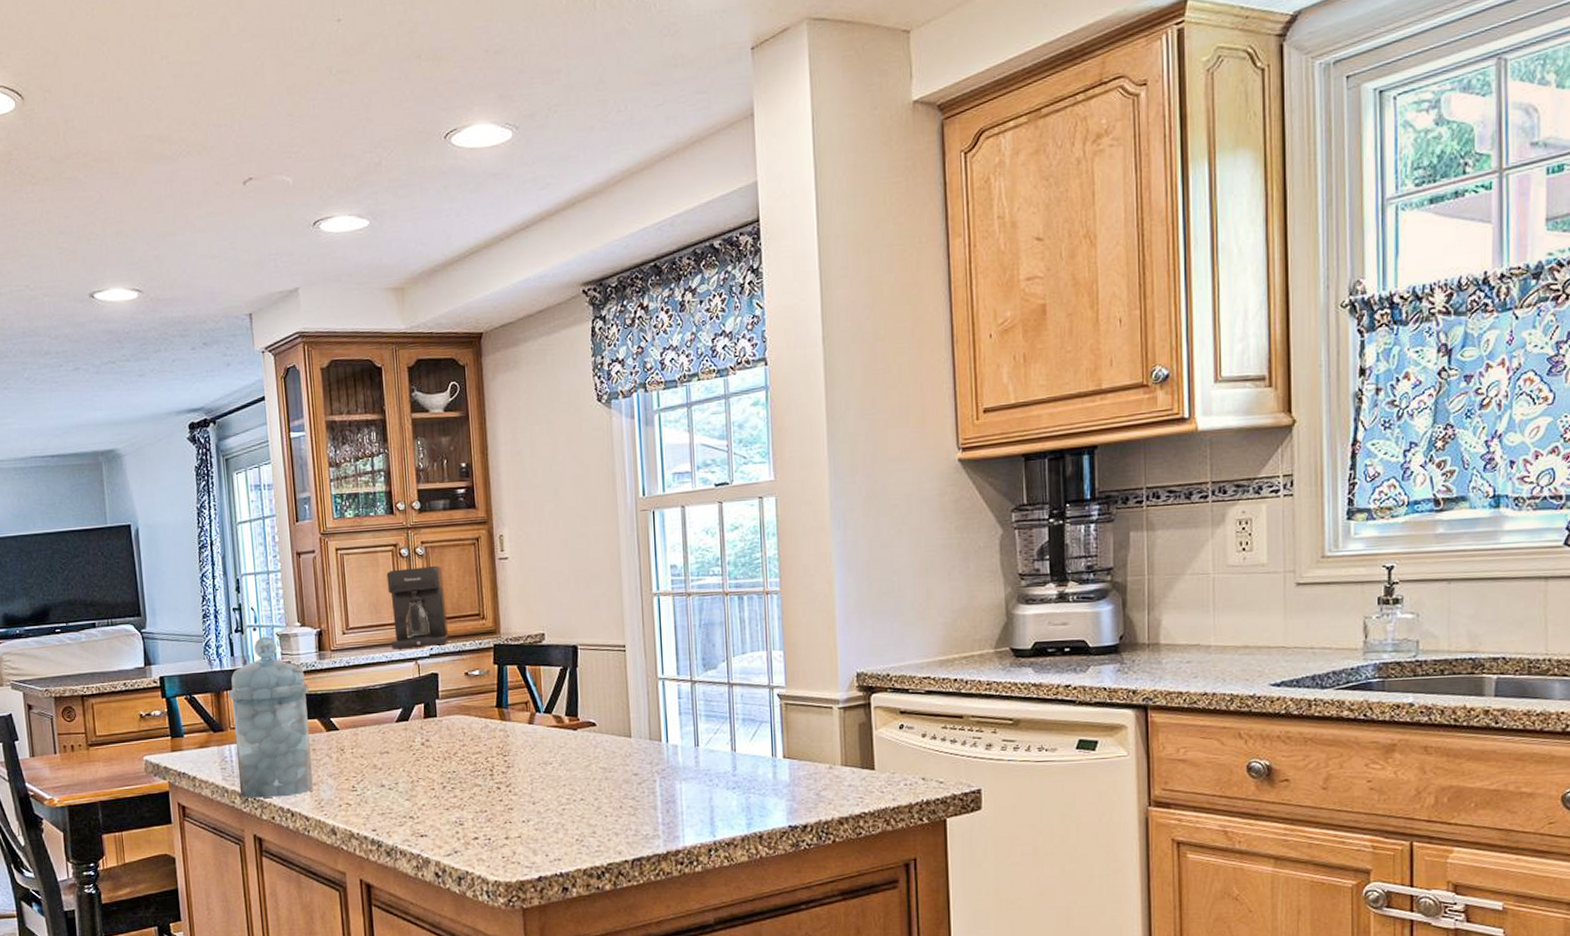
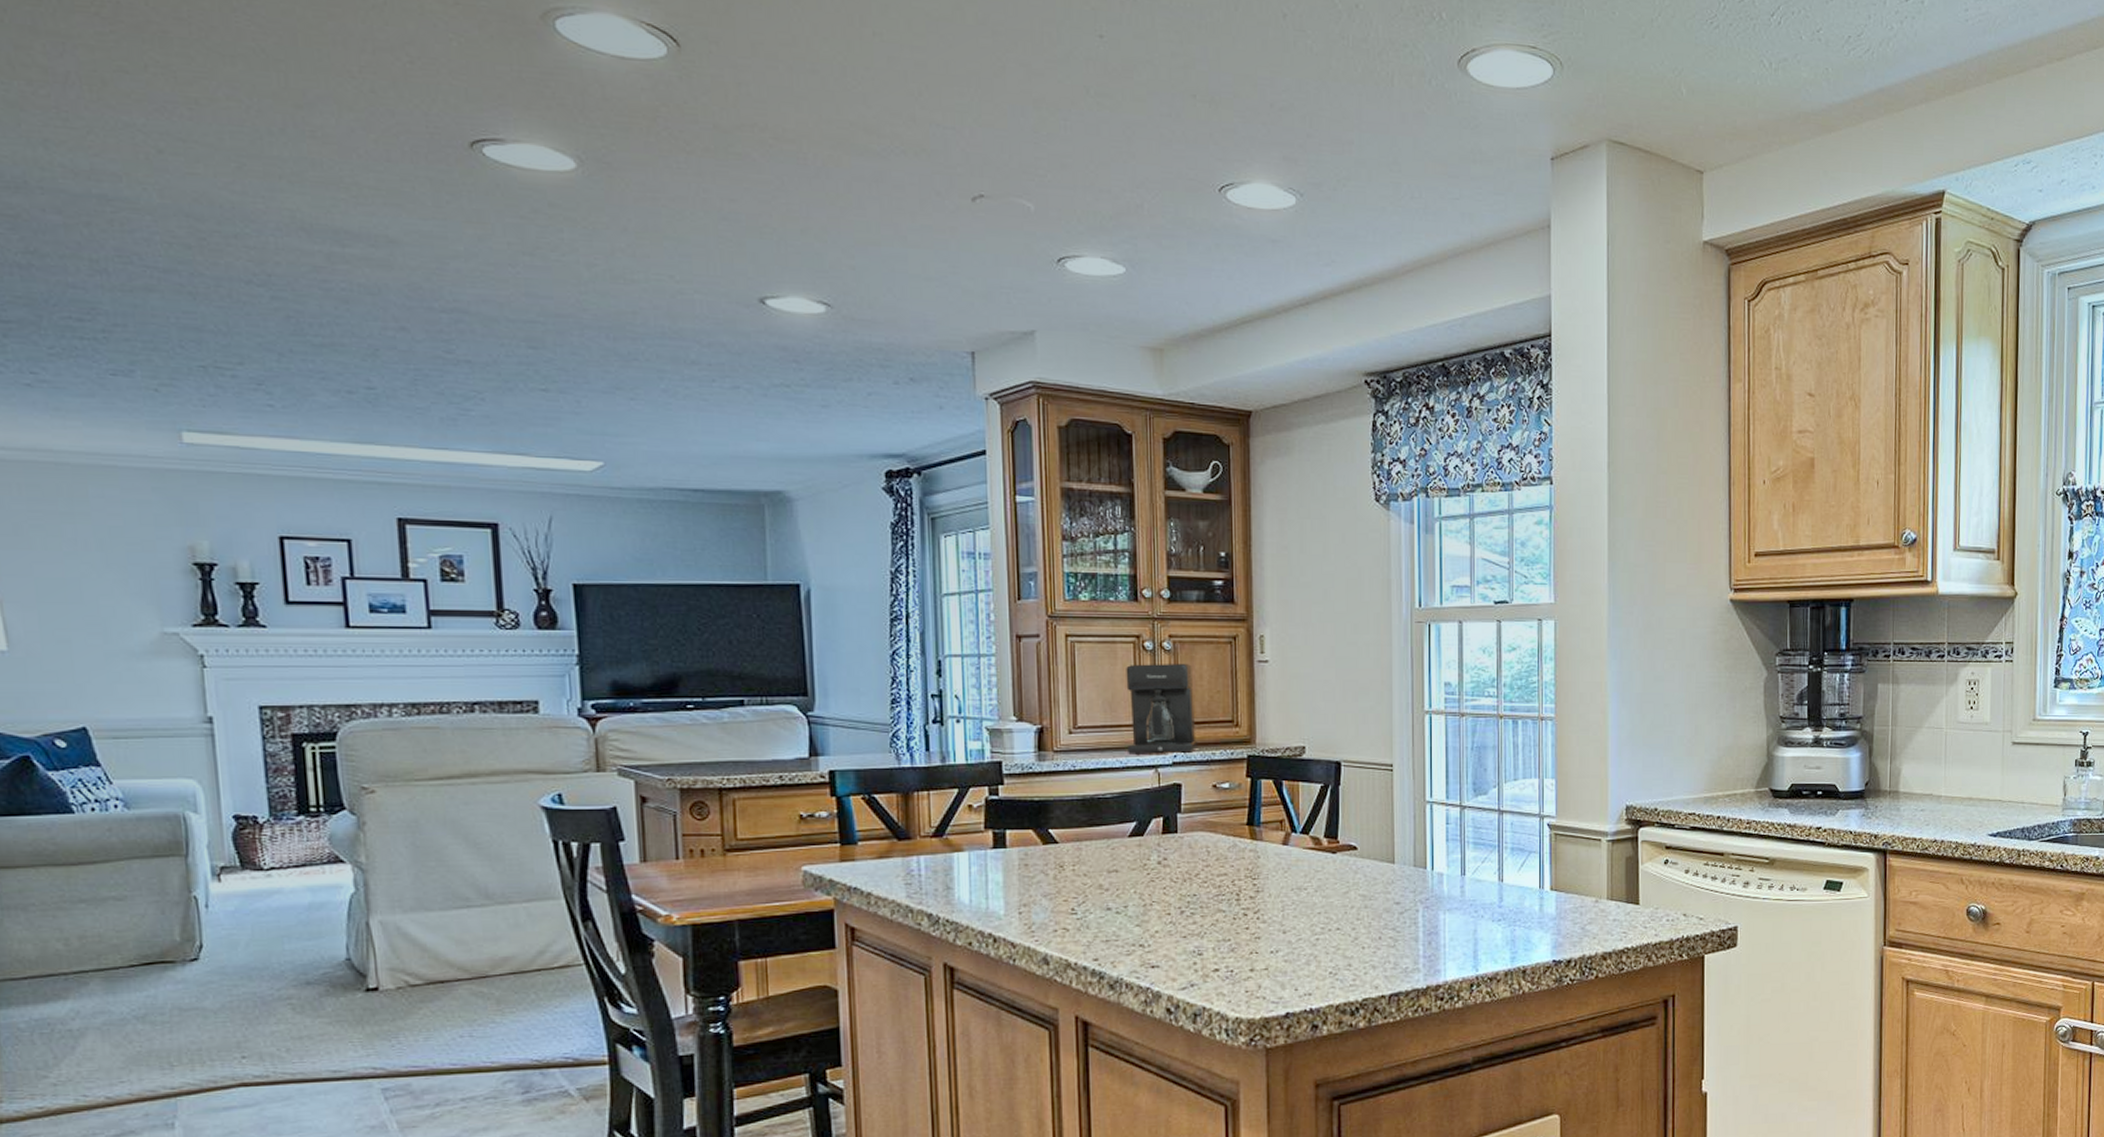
canister: present [229,636,313,798] -> none [920,730,1024,920]

